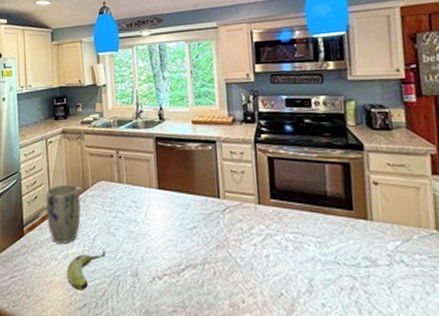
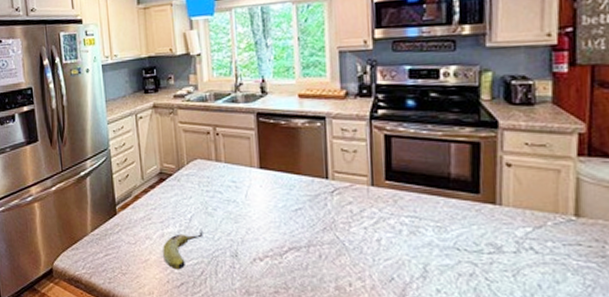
plant pot: present [46,184,81,244] -> none [138,162,176,223]

